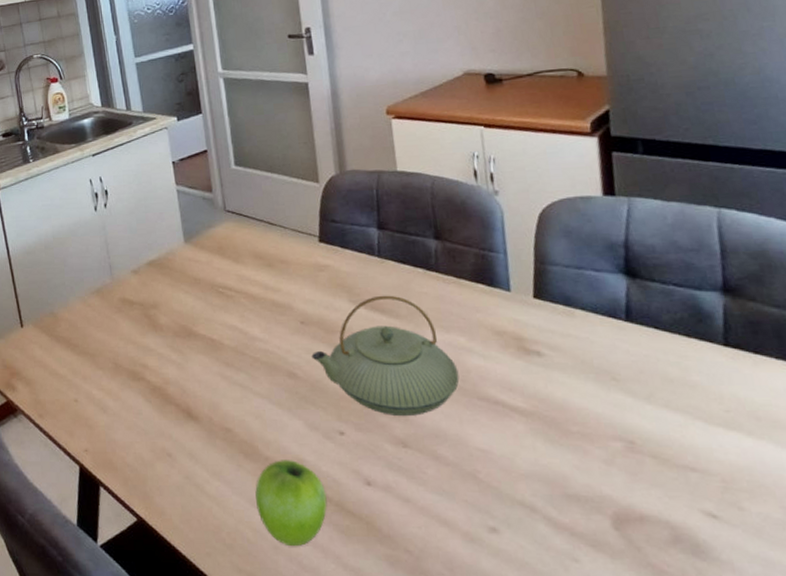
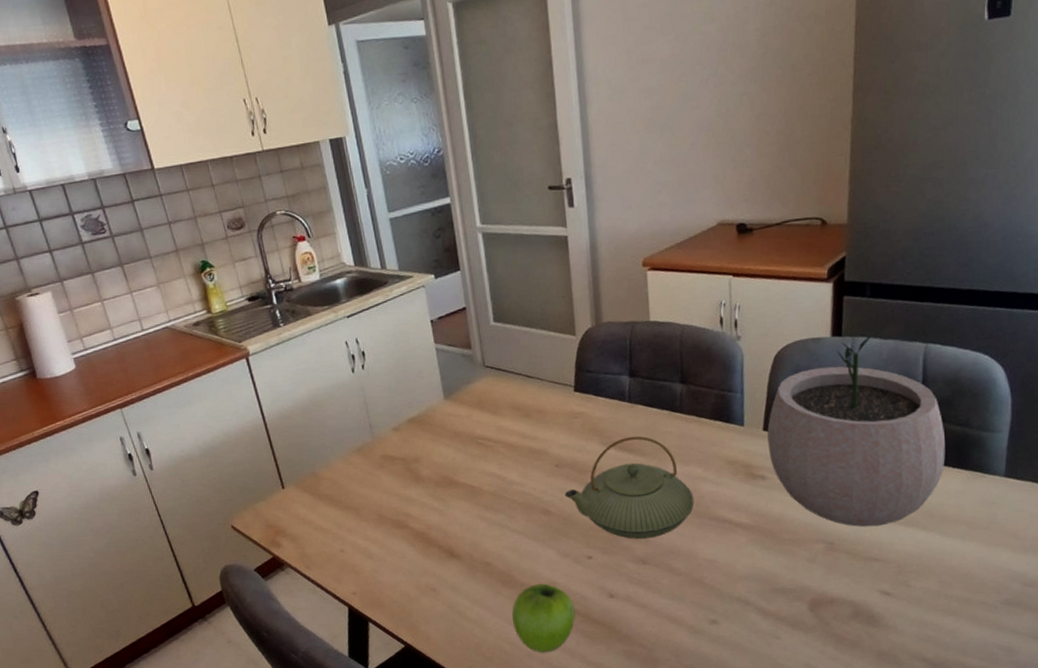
plant pot: none [538,197,765,426] -> present [767,336,945,527]

